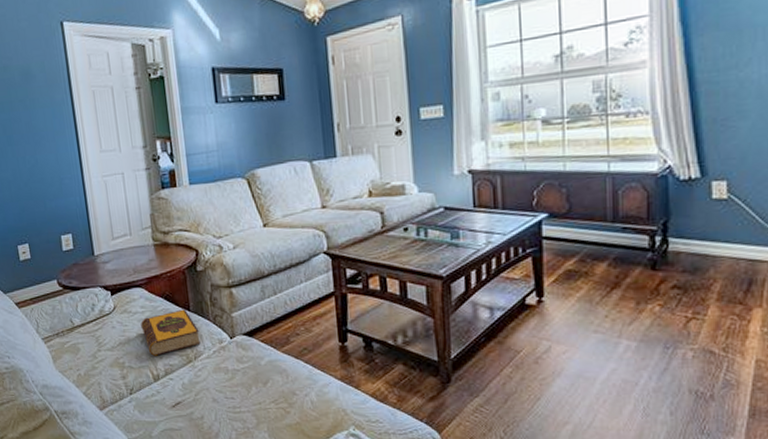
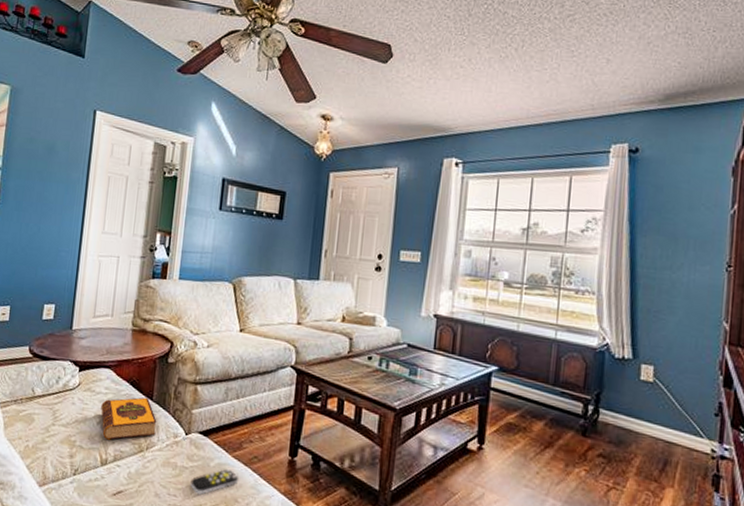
remote control: none [245,364,292,393] -> present [190,468,238,495]

